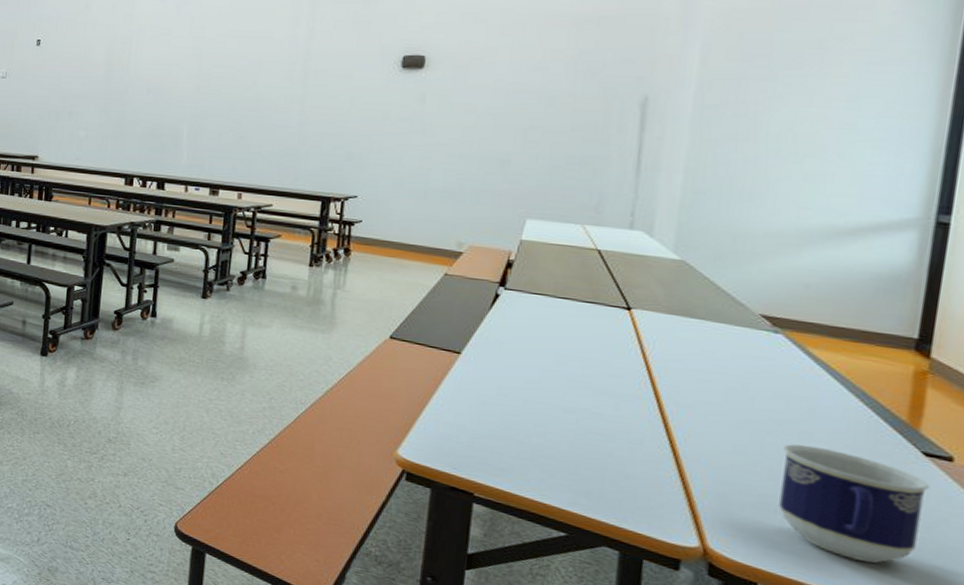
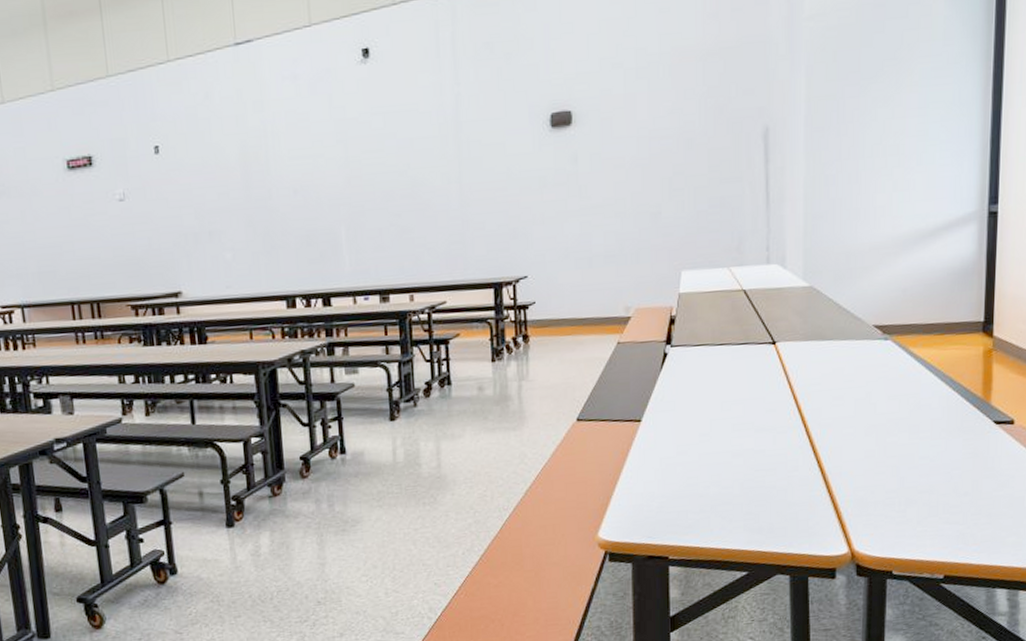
cup: present [779,444,930,564] -> none [900,436,1000,529]

